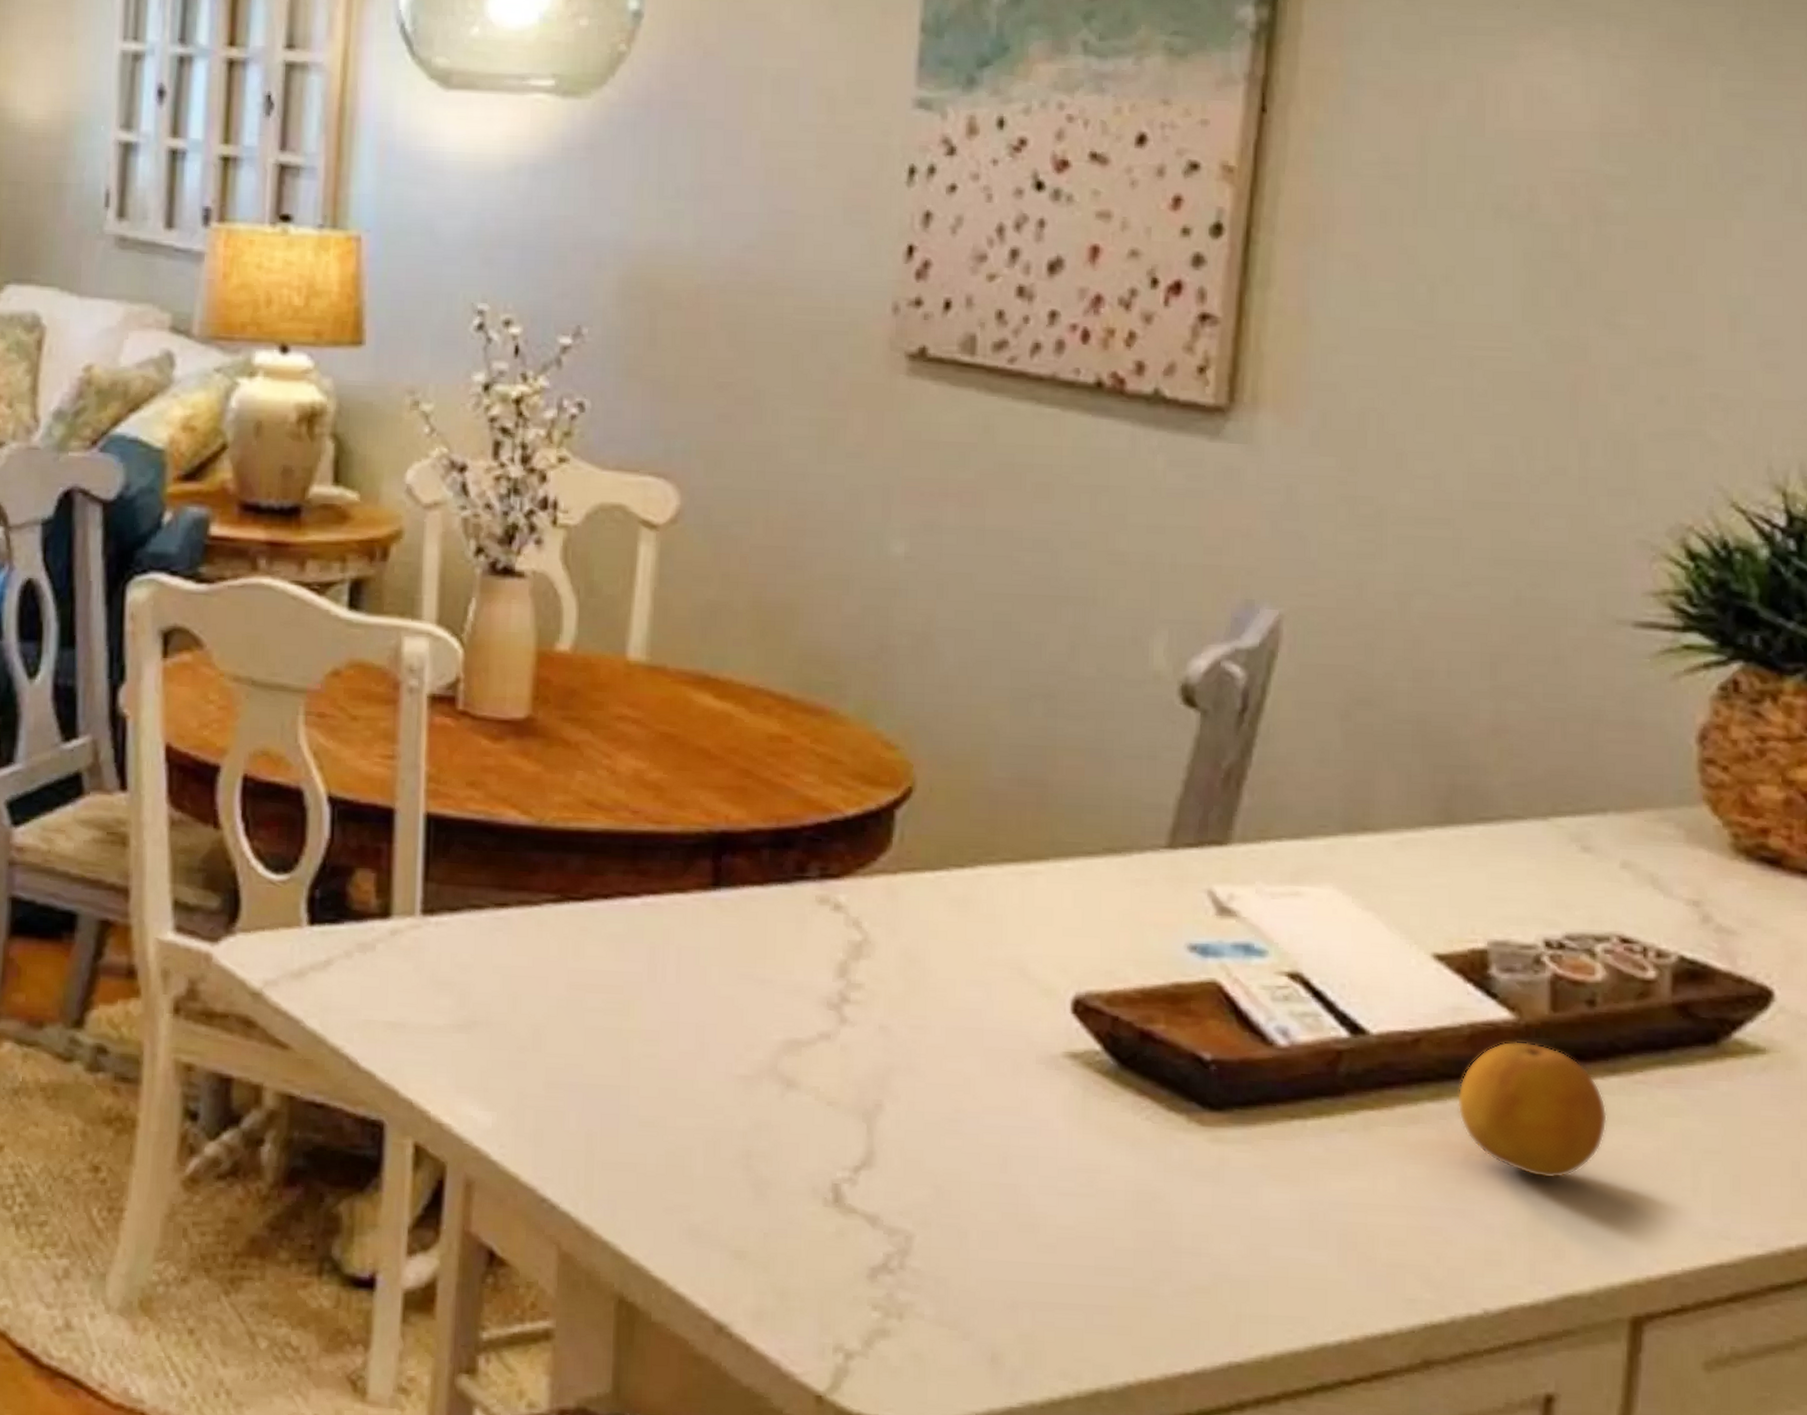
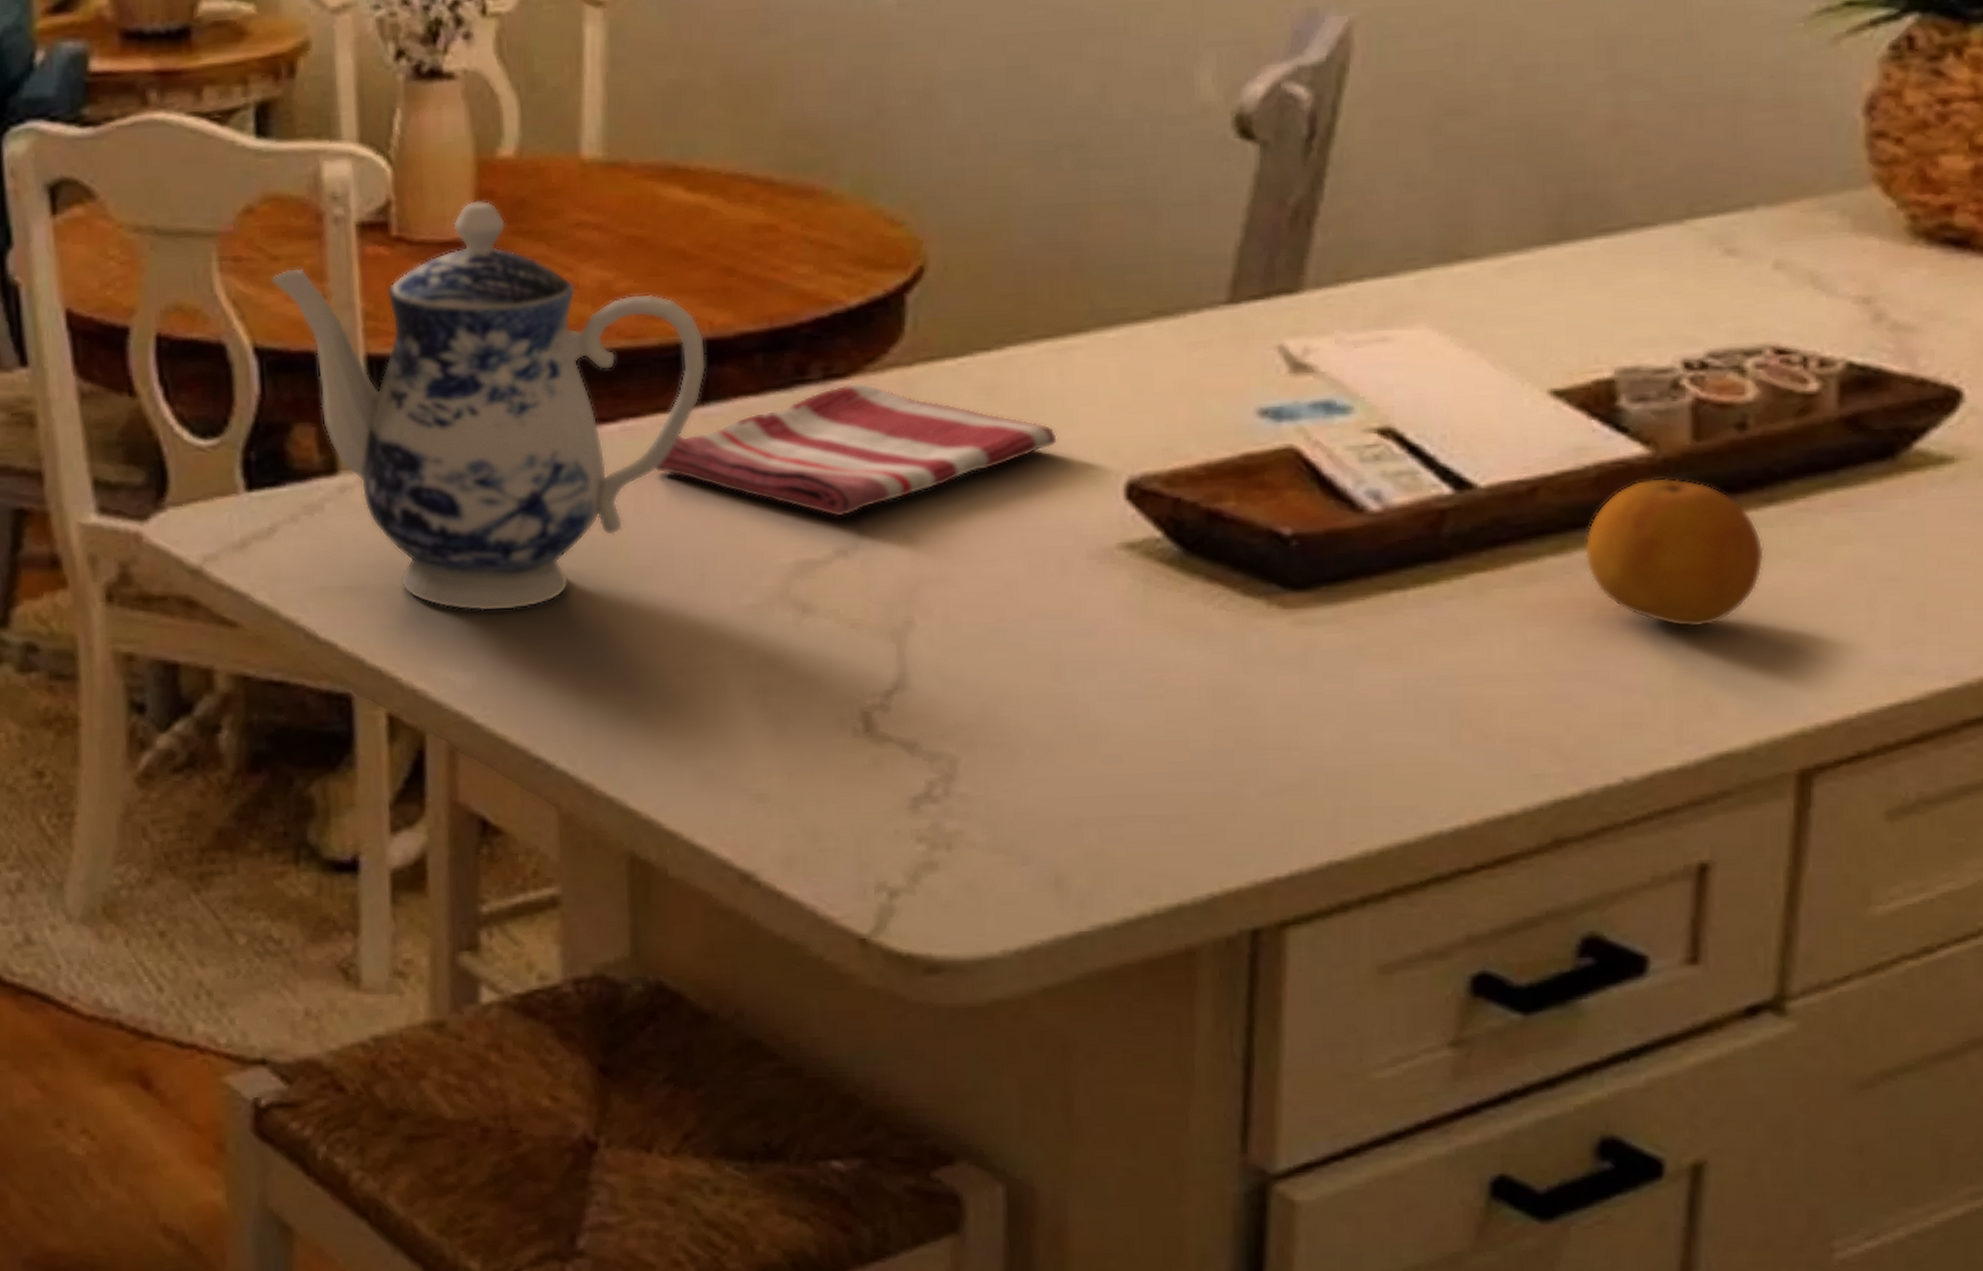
teapot: none [349,686,721,1059] -> present [271,200,707,612]
dish towel: none [667,884,1017,1003] -> present [654,382,1057,517]

